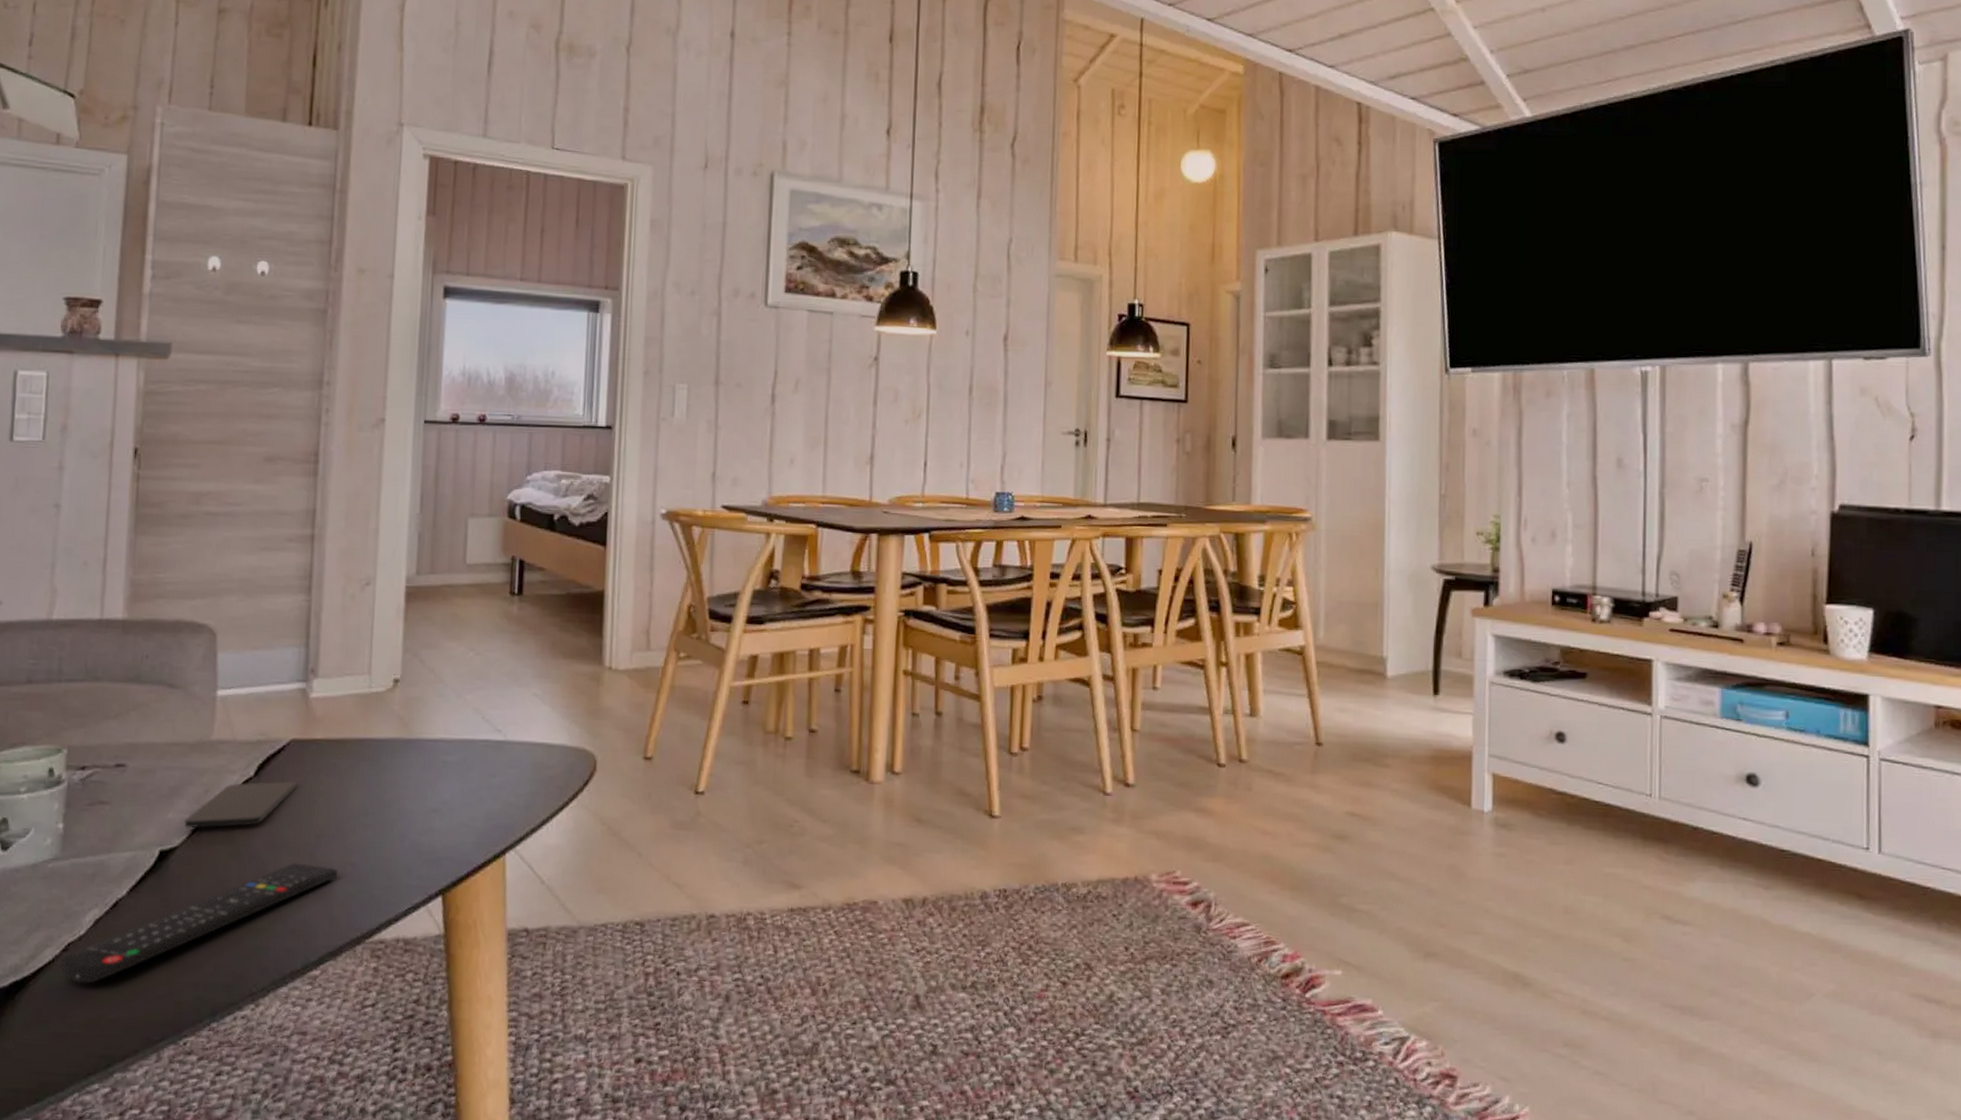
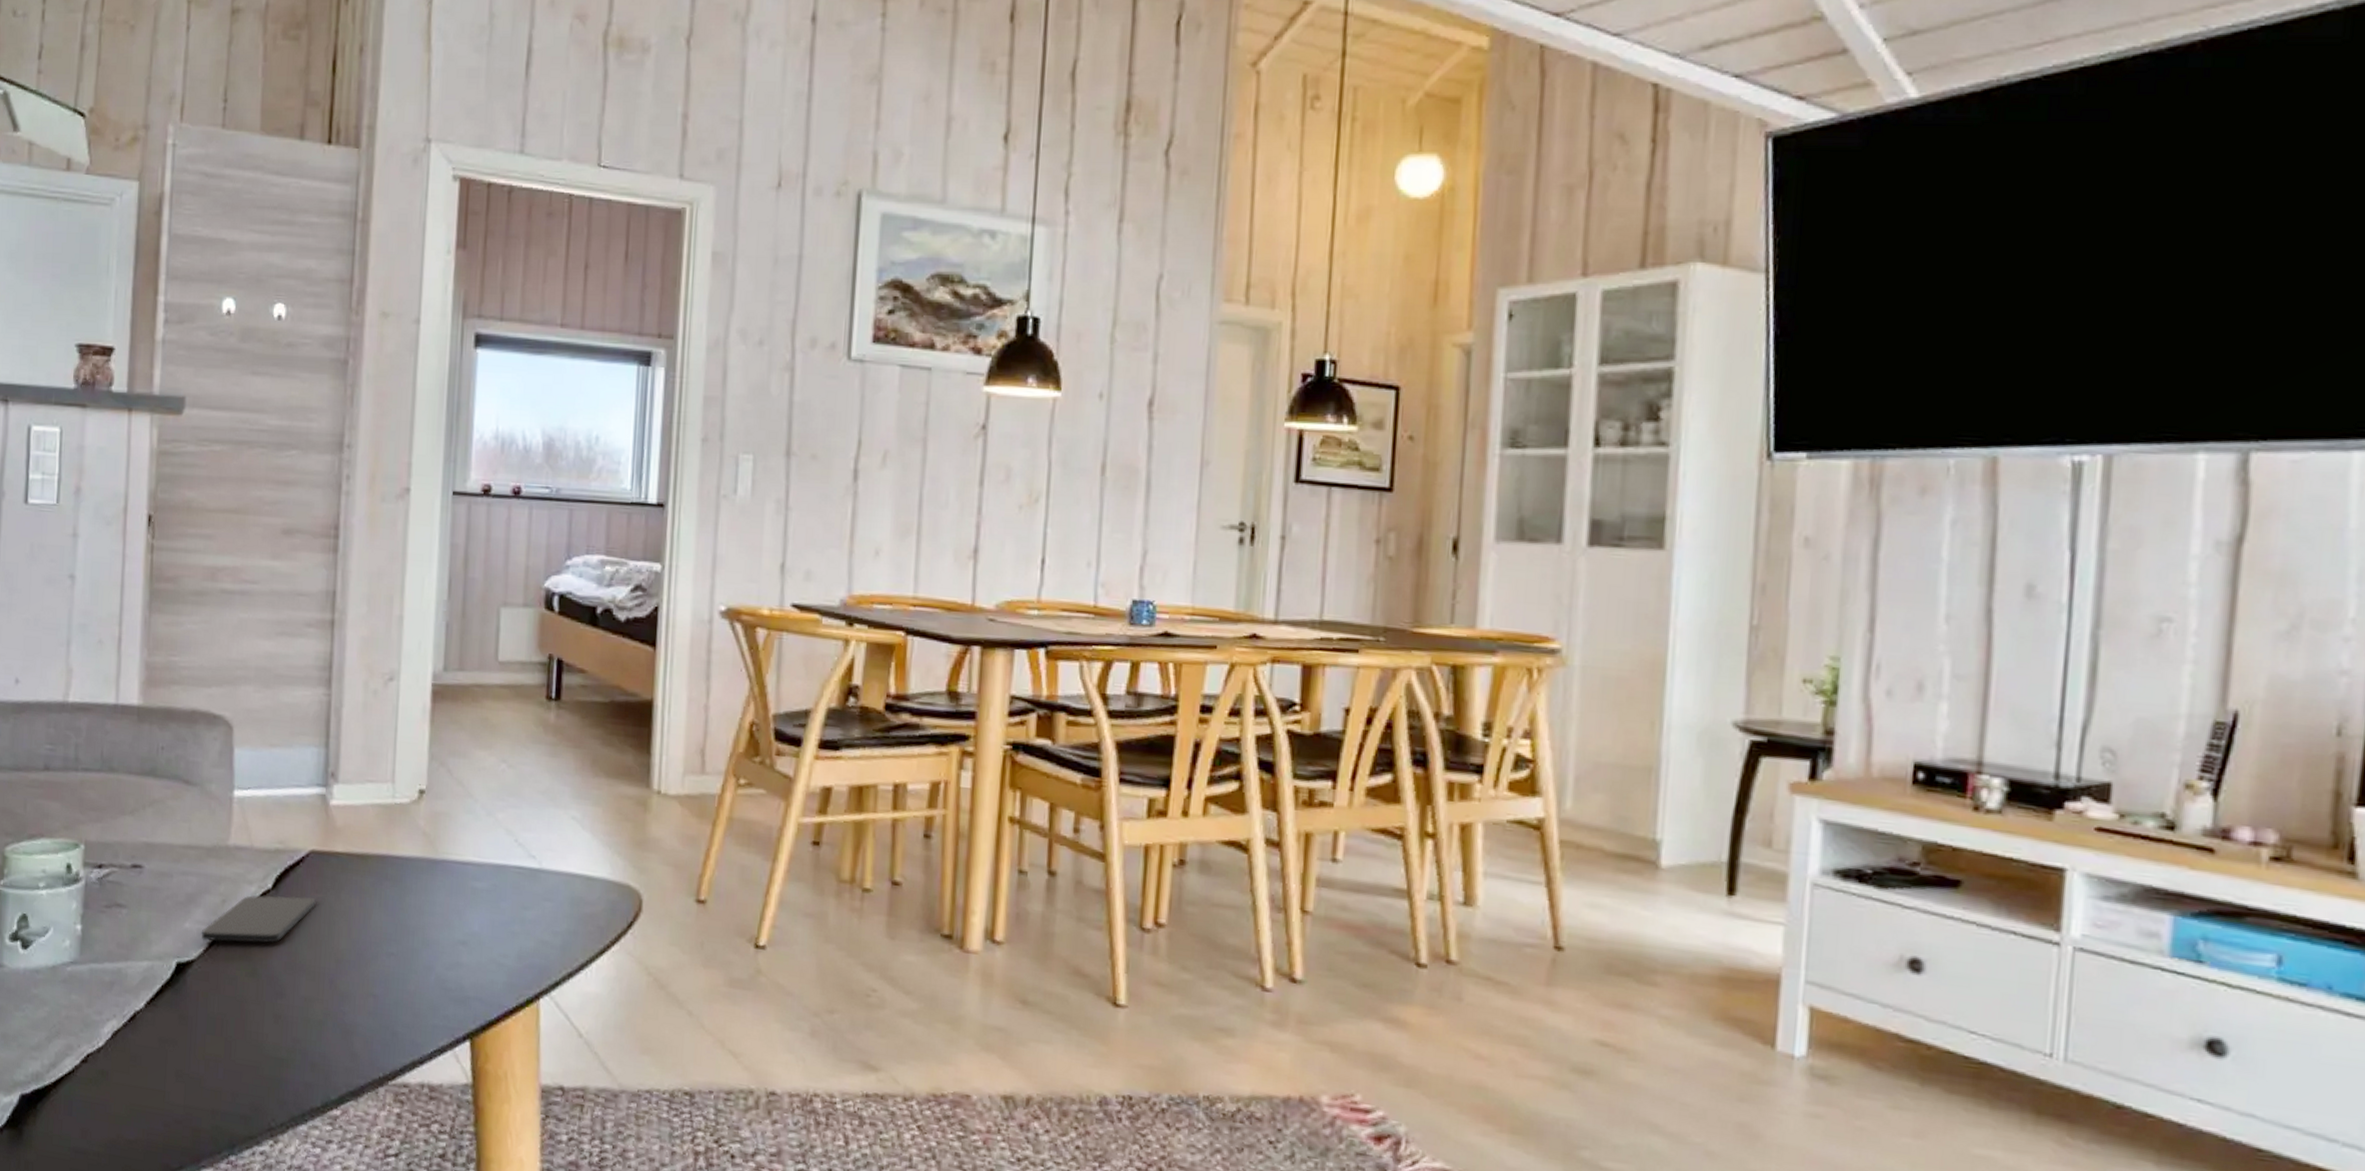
remote control: present [59,862,338,984] -> none [78,988,360,1100]

